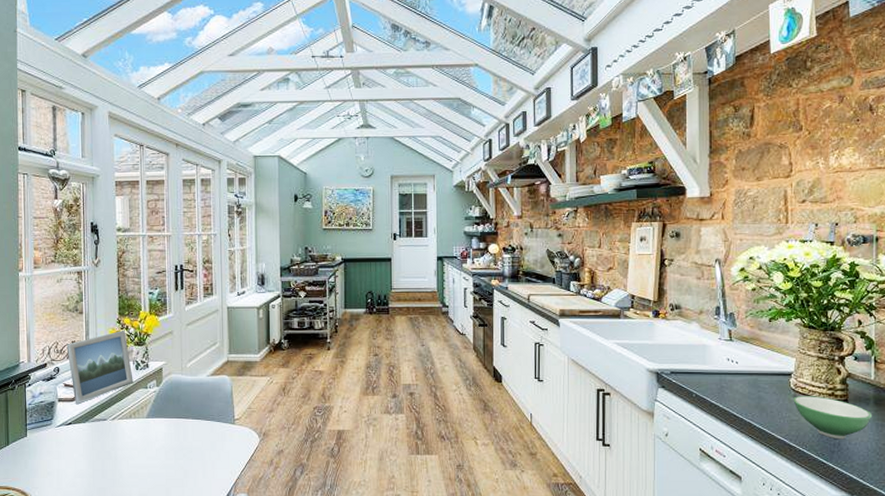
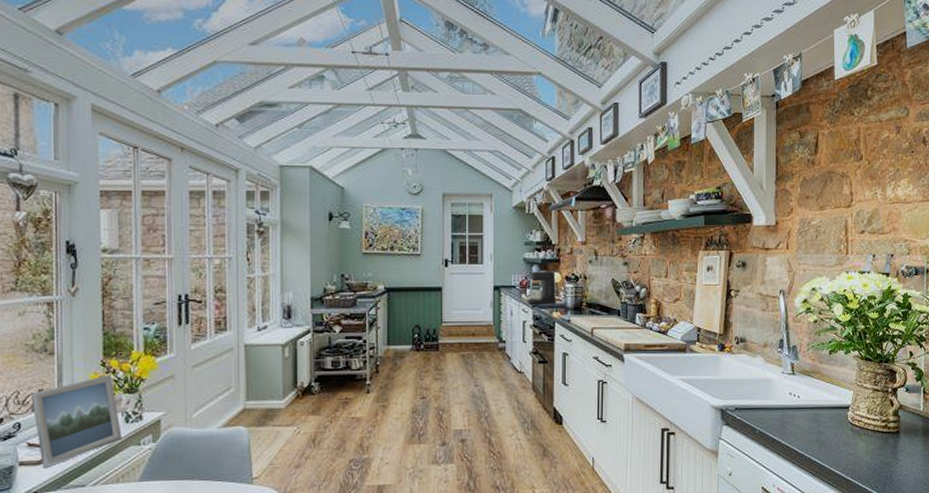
coffee maker: none [465,243,494,273] -> present [524,271,556,304]
bowl: present [793,396,873,440] -> none [850,428,921,472]

